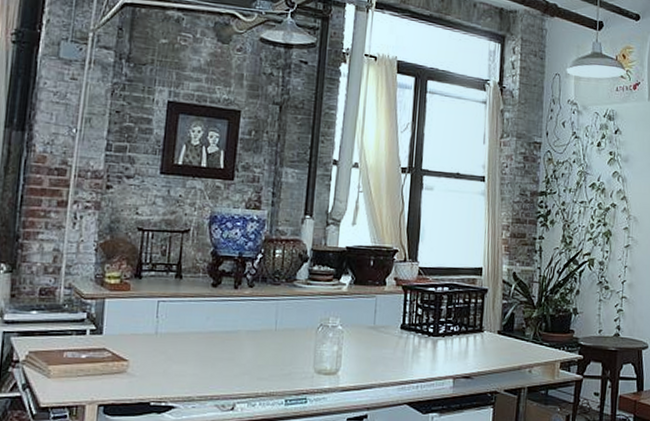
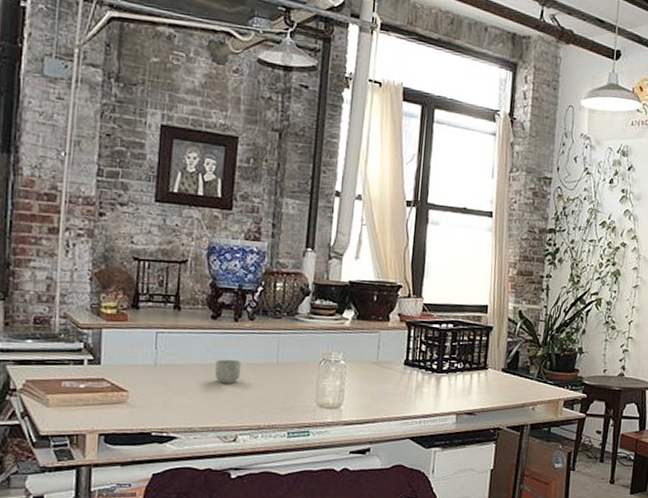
mug: none [214,326,241,351] -> present [214,359,242,383]

